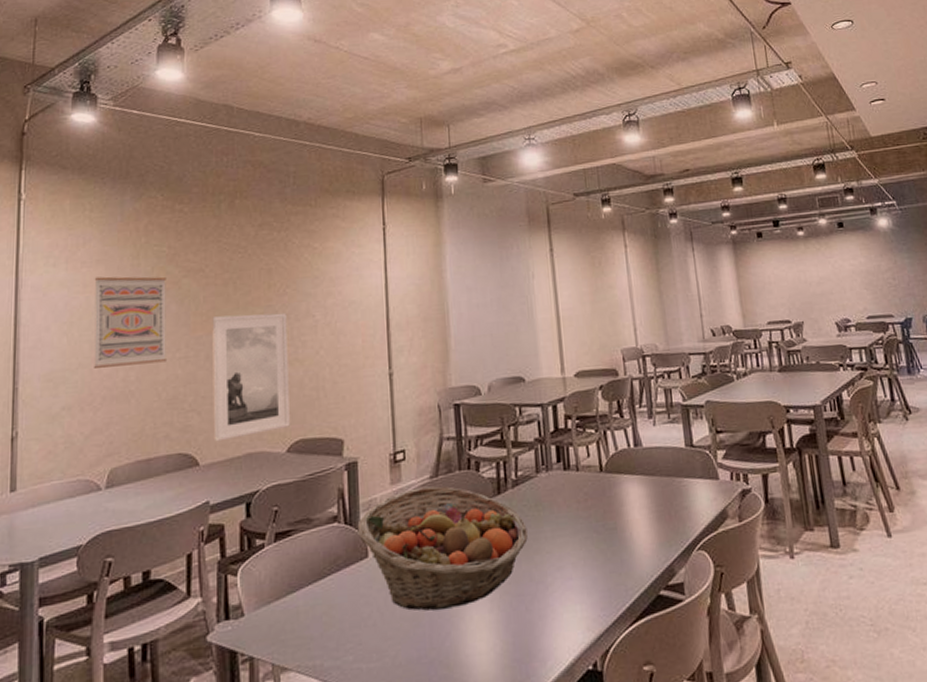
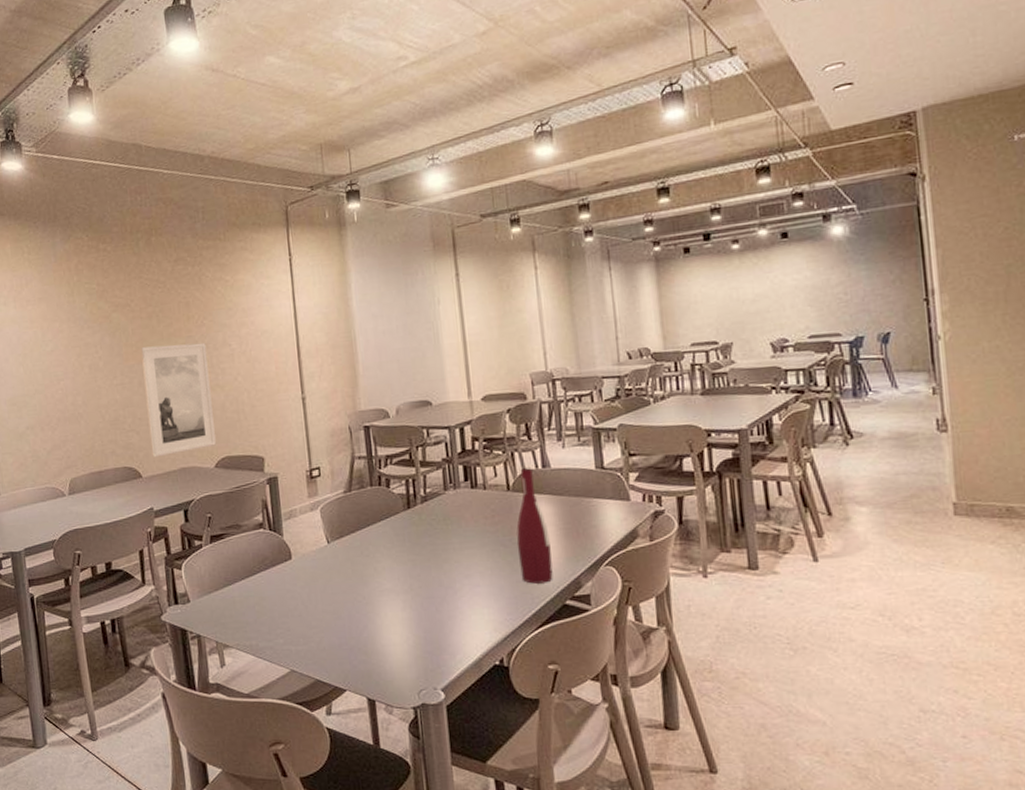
wall art: present [94,276,168,368] -> none [38,312,107,394]
fruit basket: present [357,486,528,611] -> none [281,500,437,606]
wine bottle: none [609,447,647,574] -> present [516,468,553,584]

